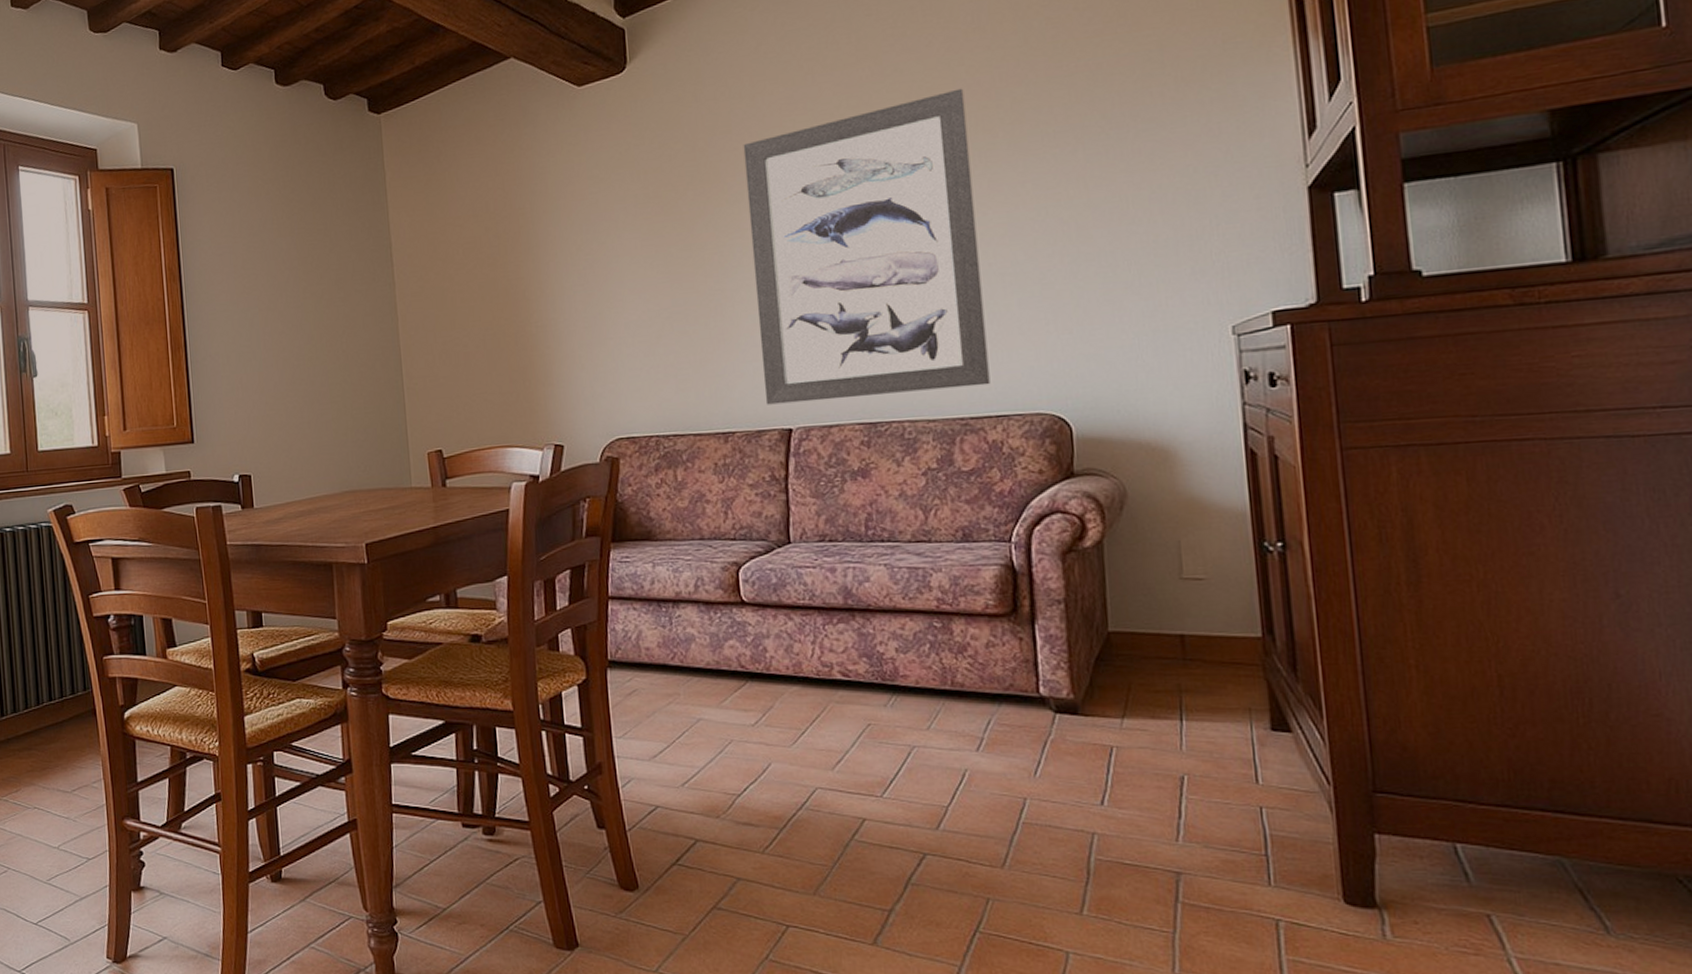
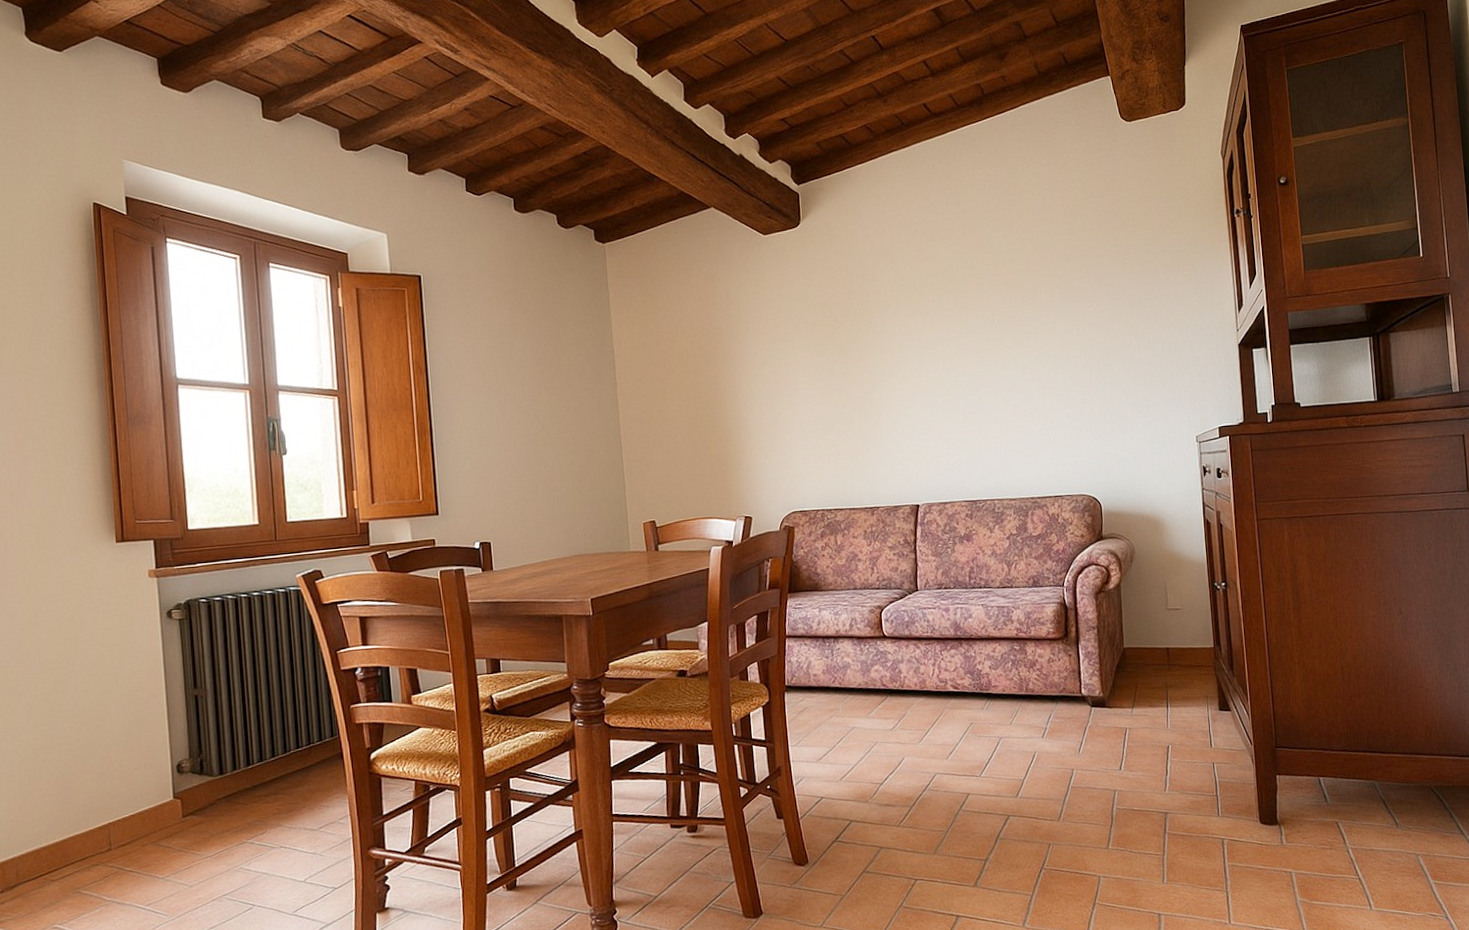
wall art: present [743,88,991,405] -> none [885,260,1051,487]

